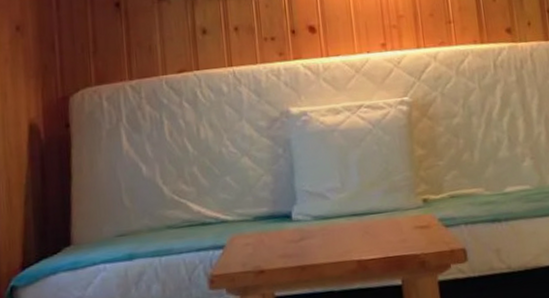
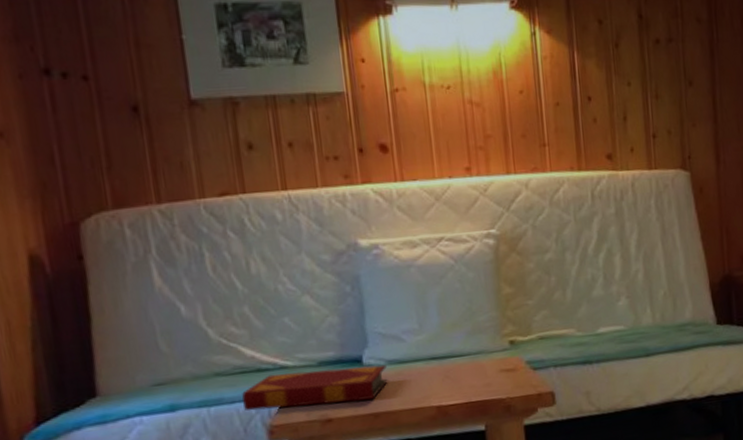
hardback book: none [189,220,314,261] -> present [242,364,388,411]

